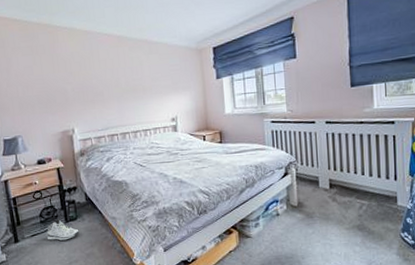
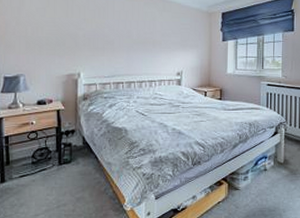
sneaker: present [47,218,80,241] -> none [37,160,72,183]

